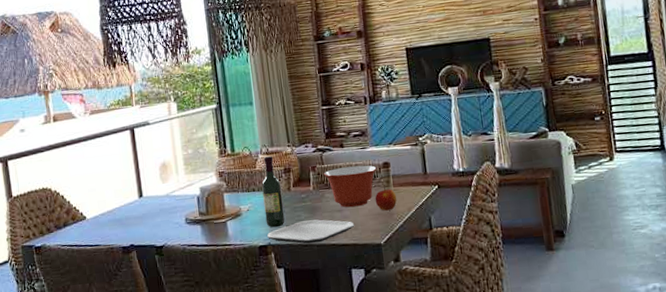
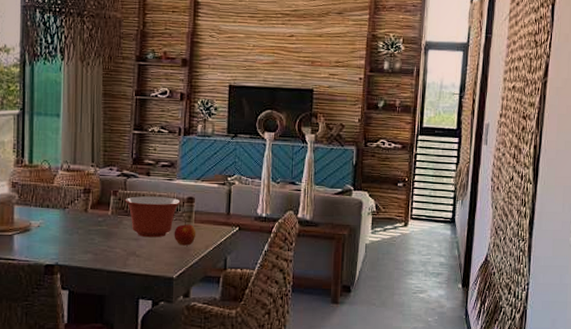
wine bottle: present [262,156,285,228] -> none [56,174,78,248]
plate: present [267,219,355,244] -> none [56,245,149,269]

